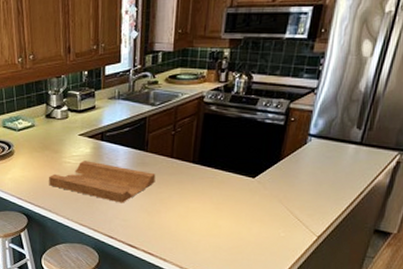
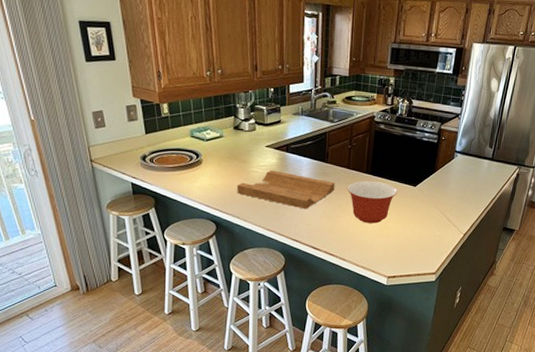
mixing bowl: none [169,171,231,221] -> present [346,180,397,224]

